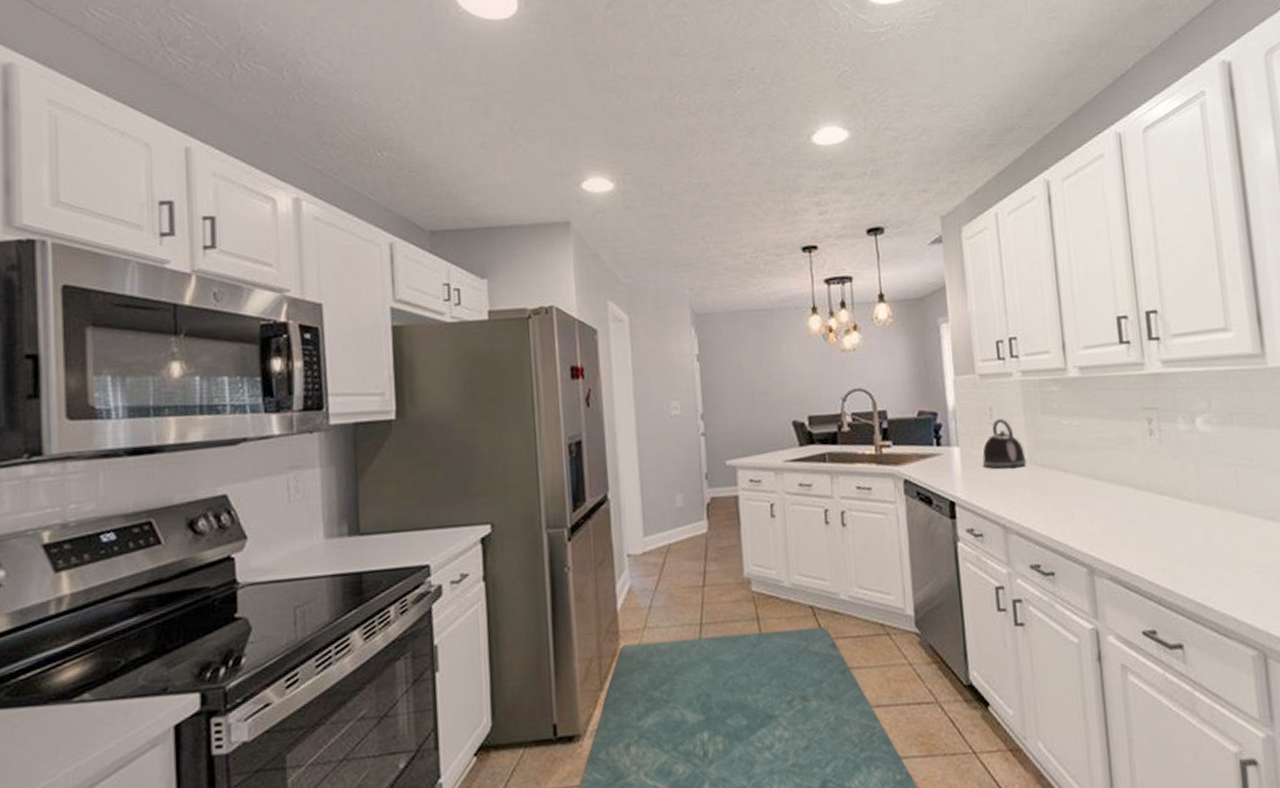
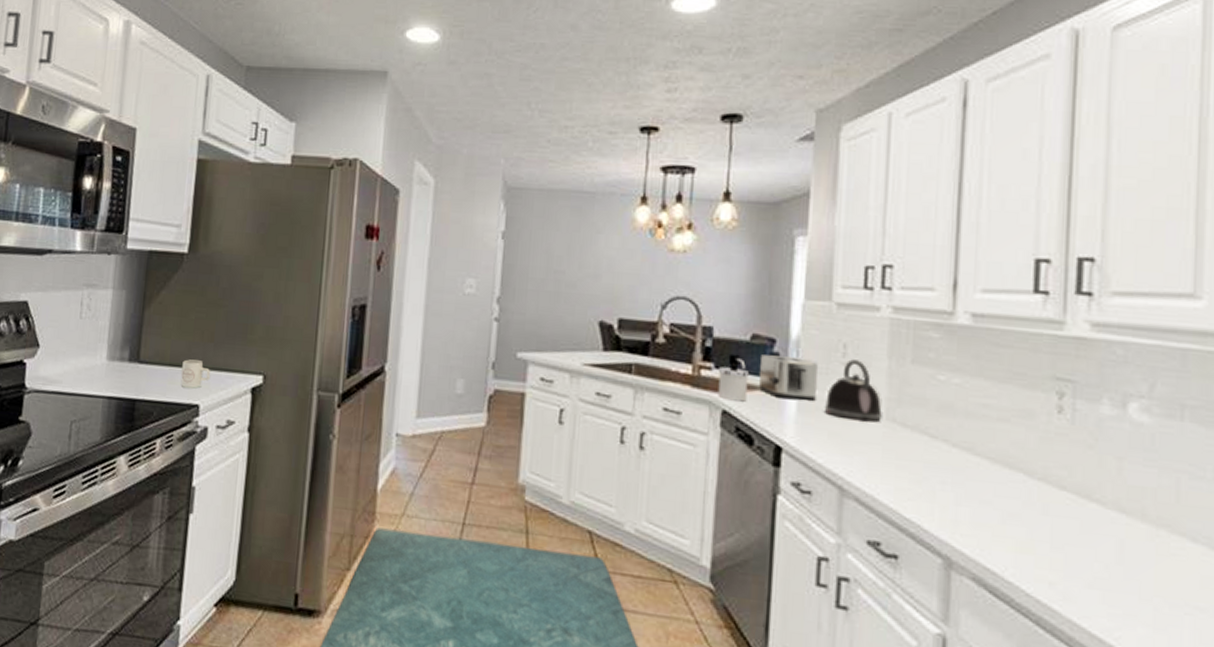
mug: none [406,521,438,551] -> present [181,359,211,389]
soap dispenser: none [895,430,922,471] -> present [718,353,749,402]
toaster: none [928,425,976,461] -> present [759,355,819,401]

